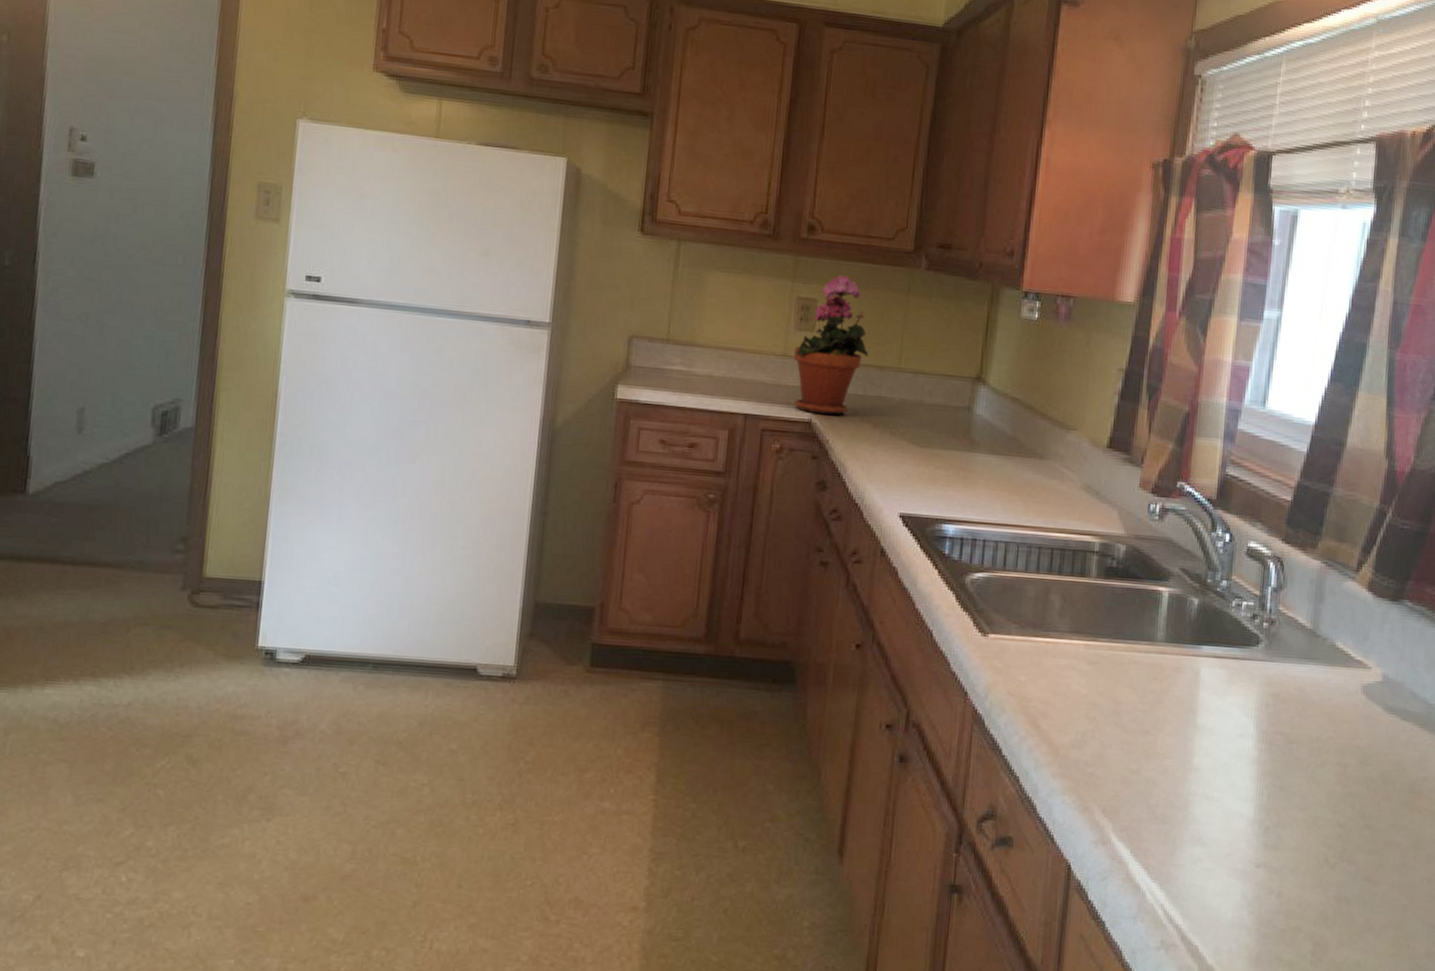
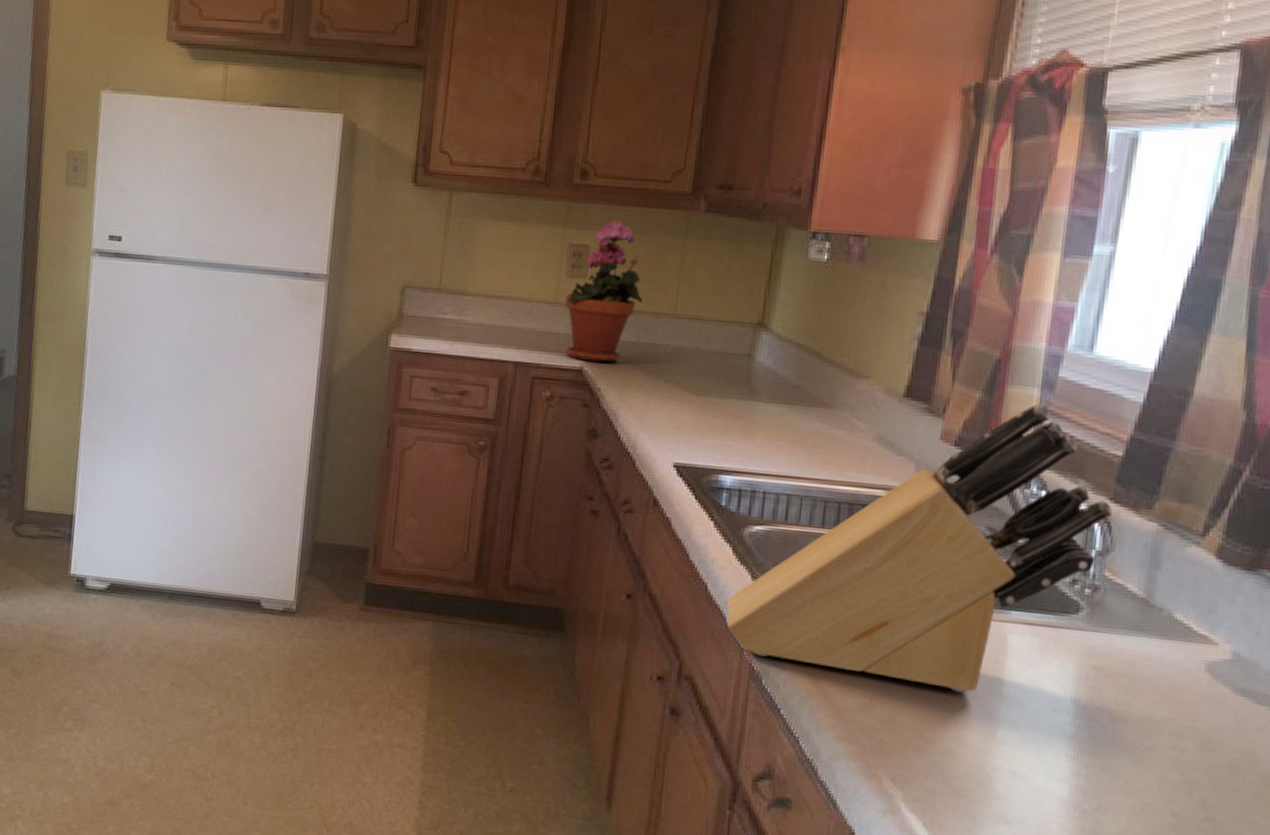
knife block: none [951,453,1285,724] -> present [726,403,1113,693]

